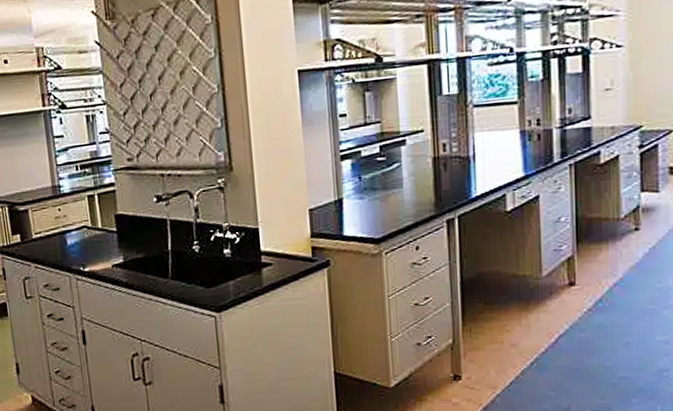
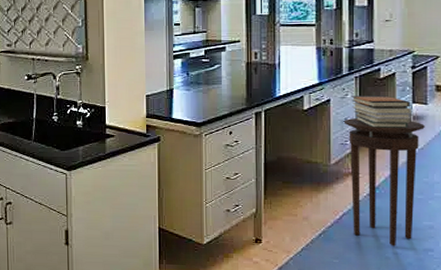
stool: none [556,214,657,370] -> present [343,117,425,246]
book stack: none [565,185,640,227] -> present [351,95,411,128]

